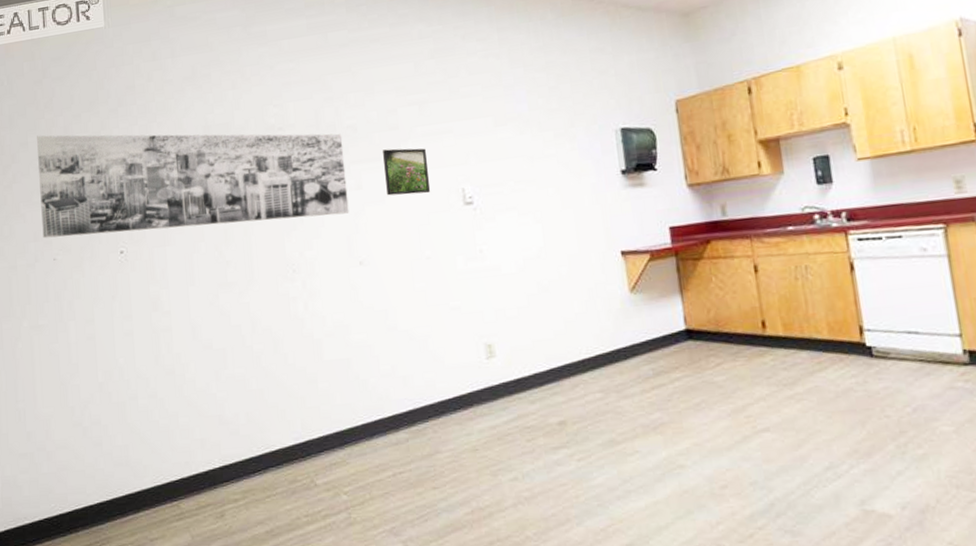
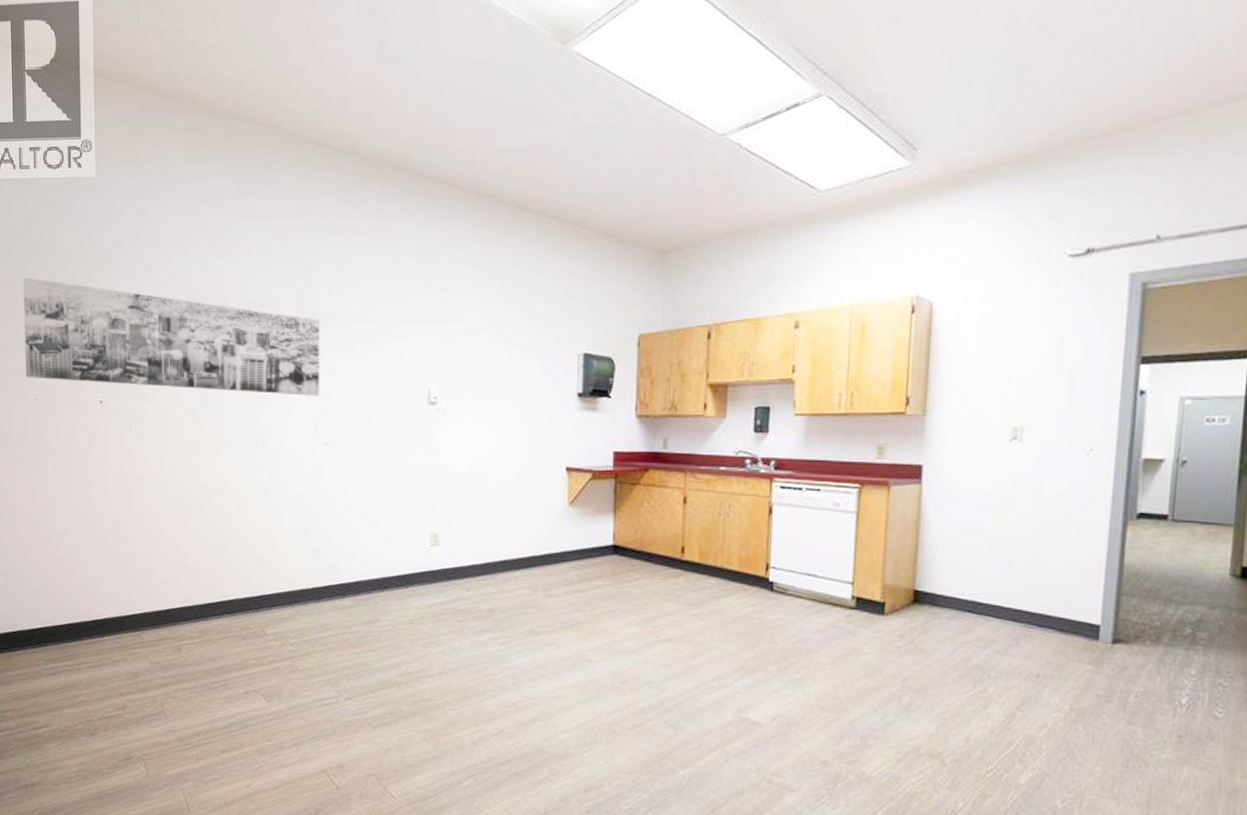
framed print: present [383,148,431,196] -> none [357,341,399,388]

